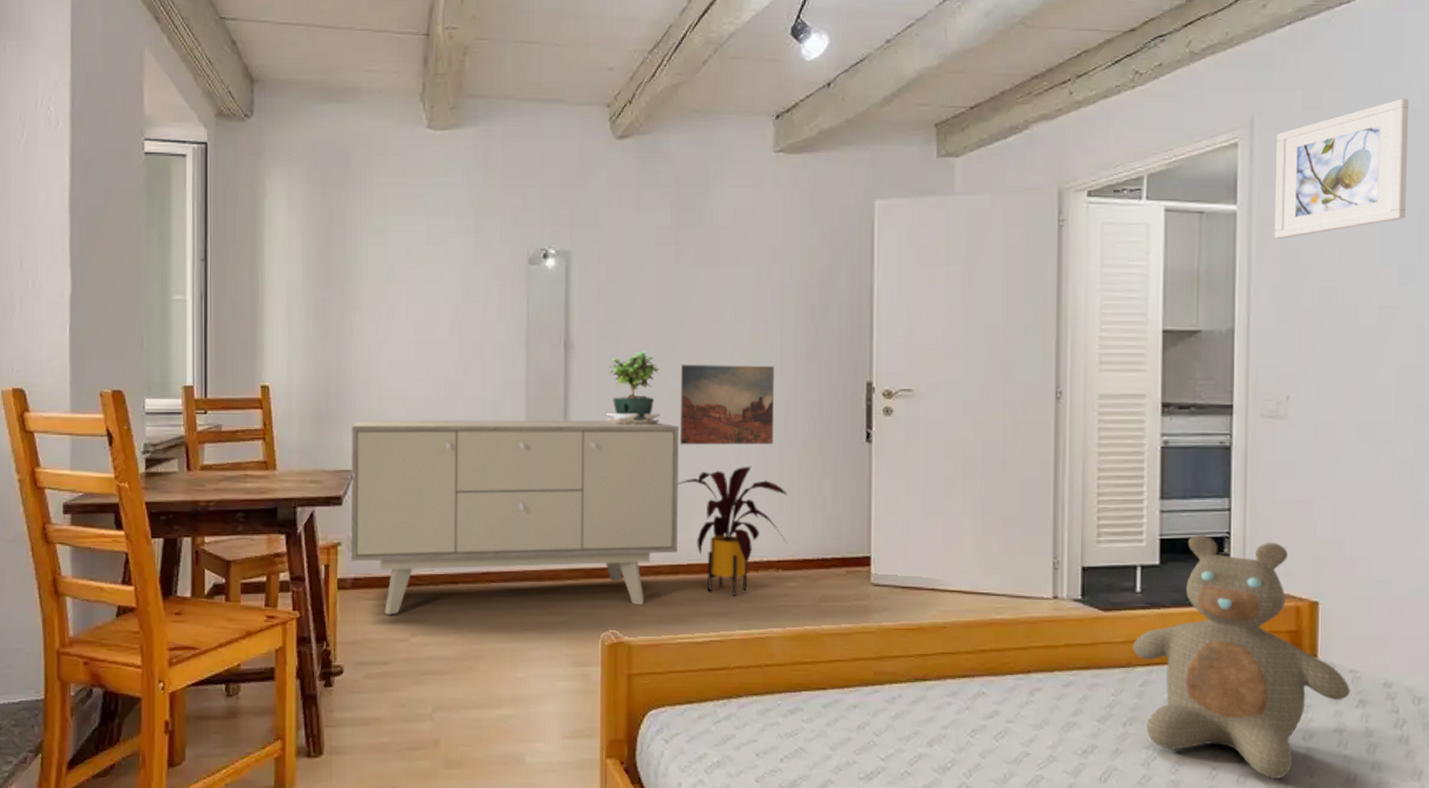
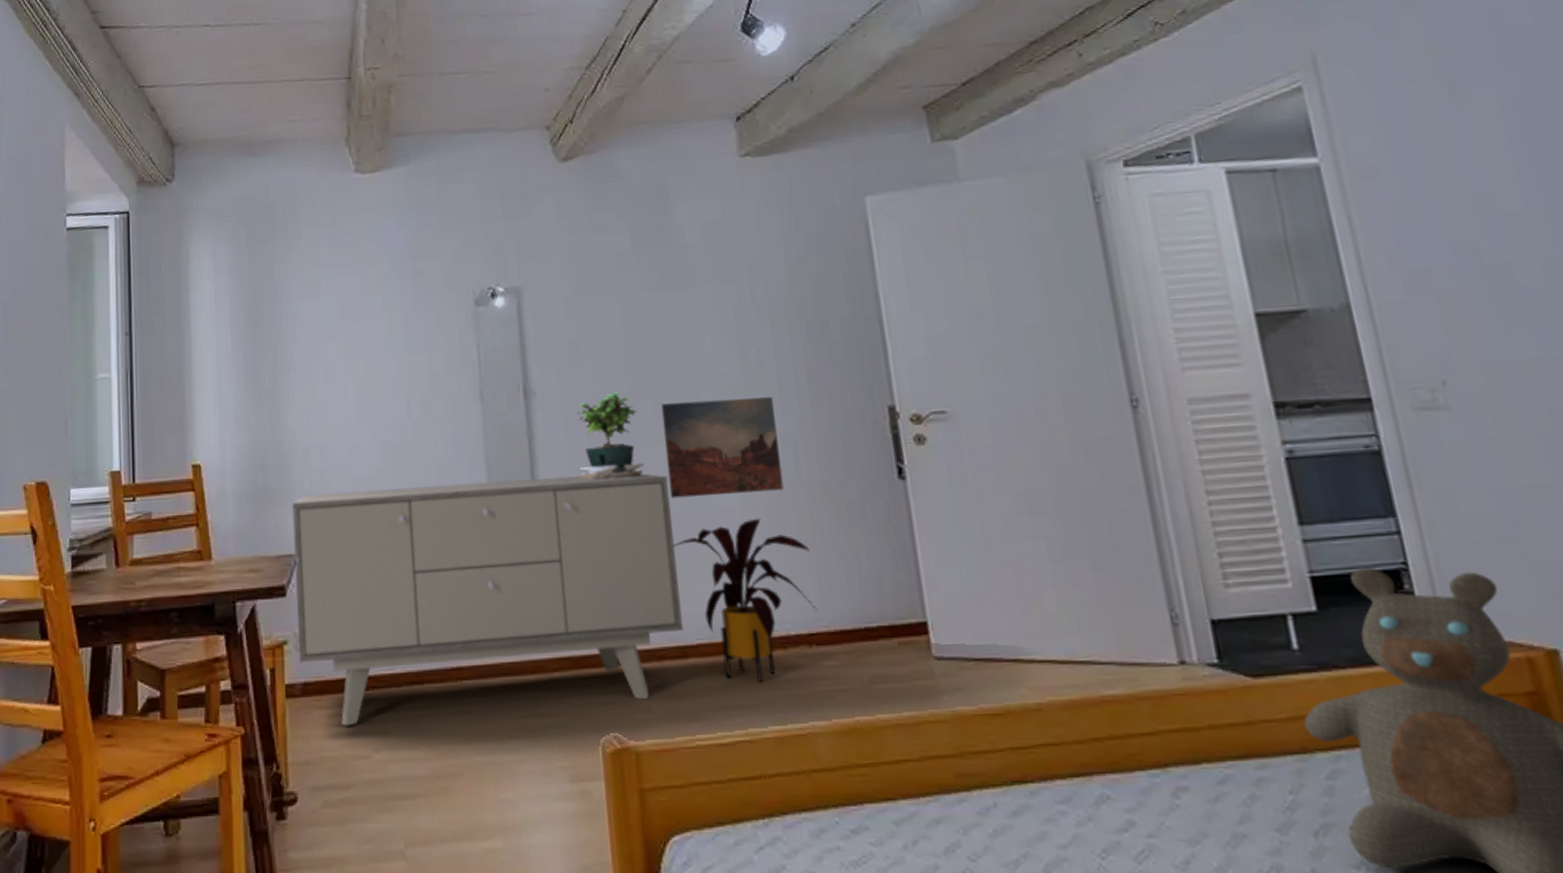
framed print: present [1274,99,1409,240] -> none [1350,13,1547,192]

